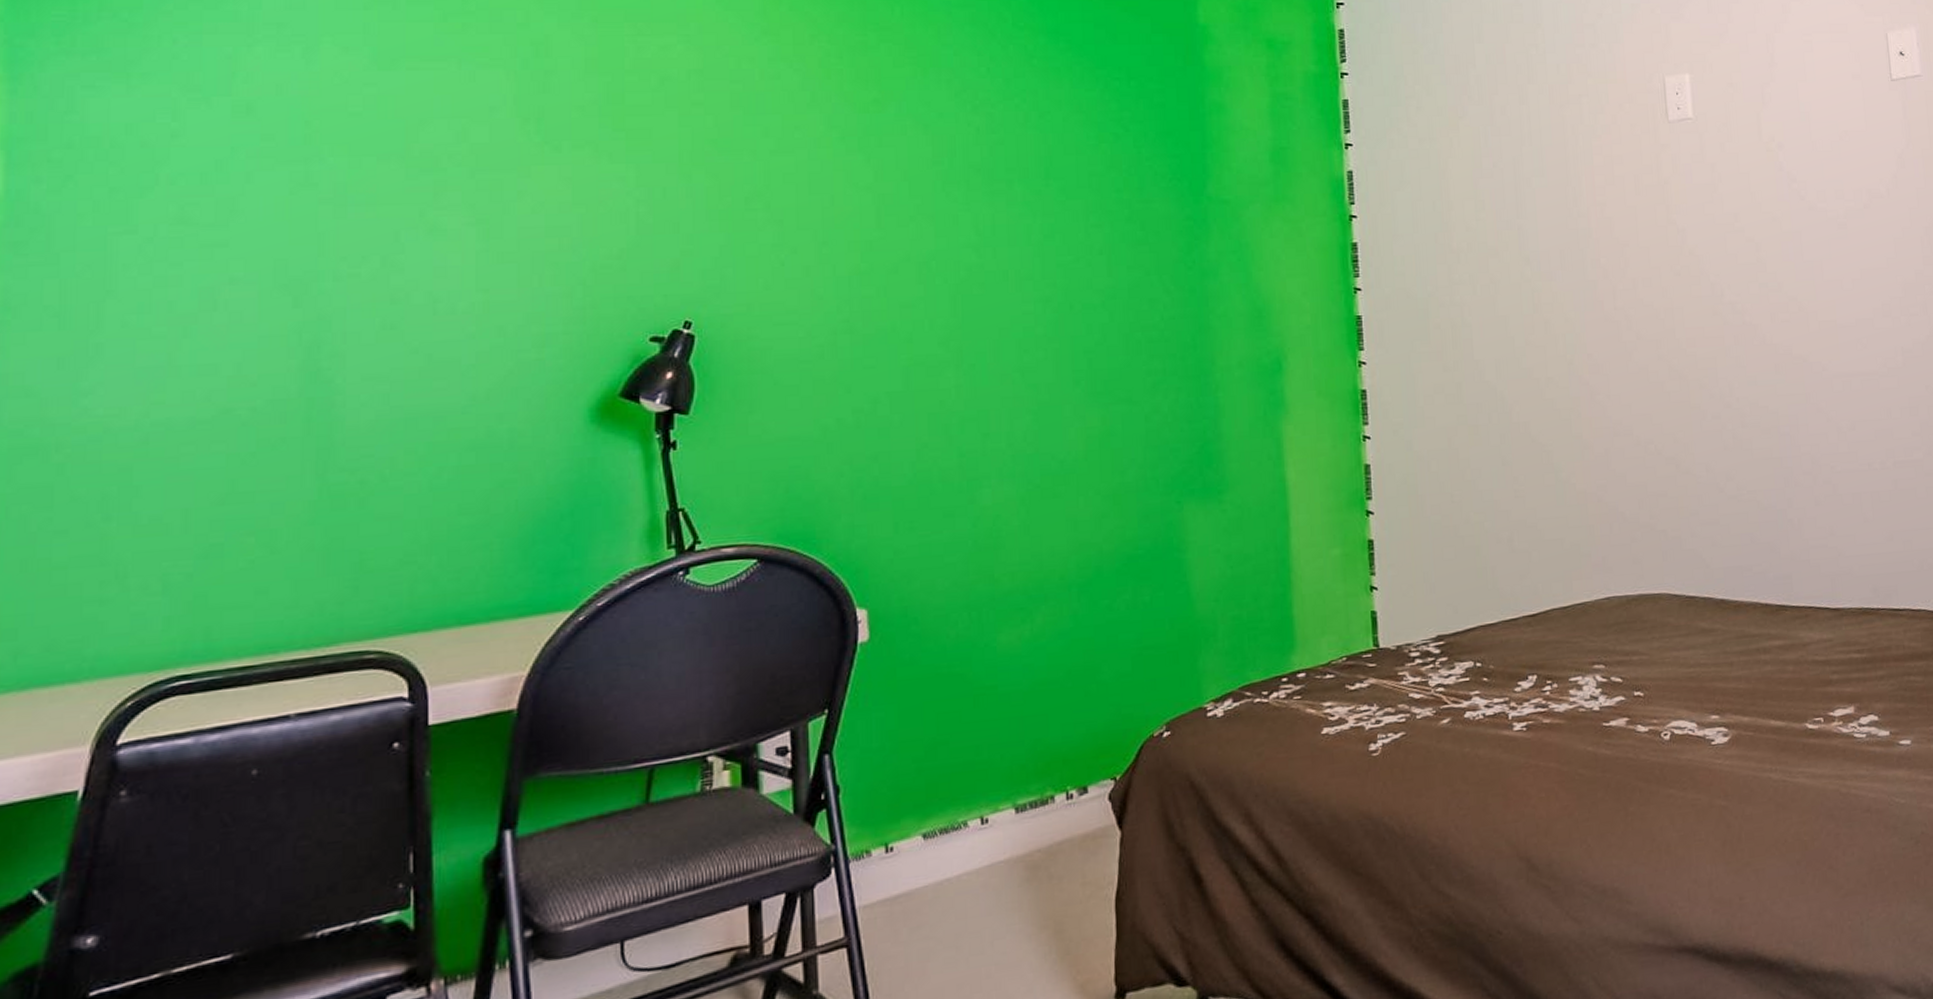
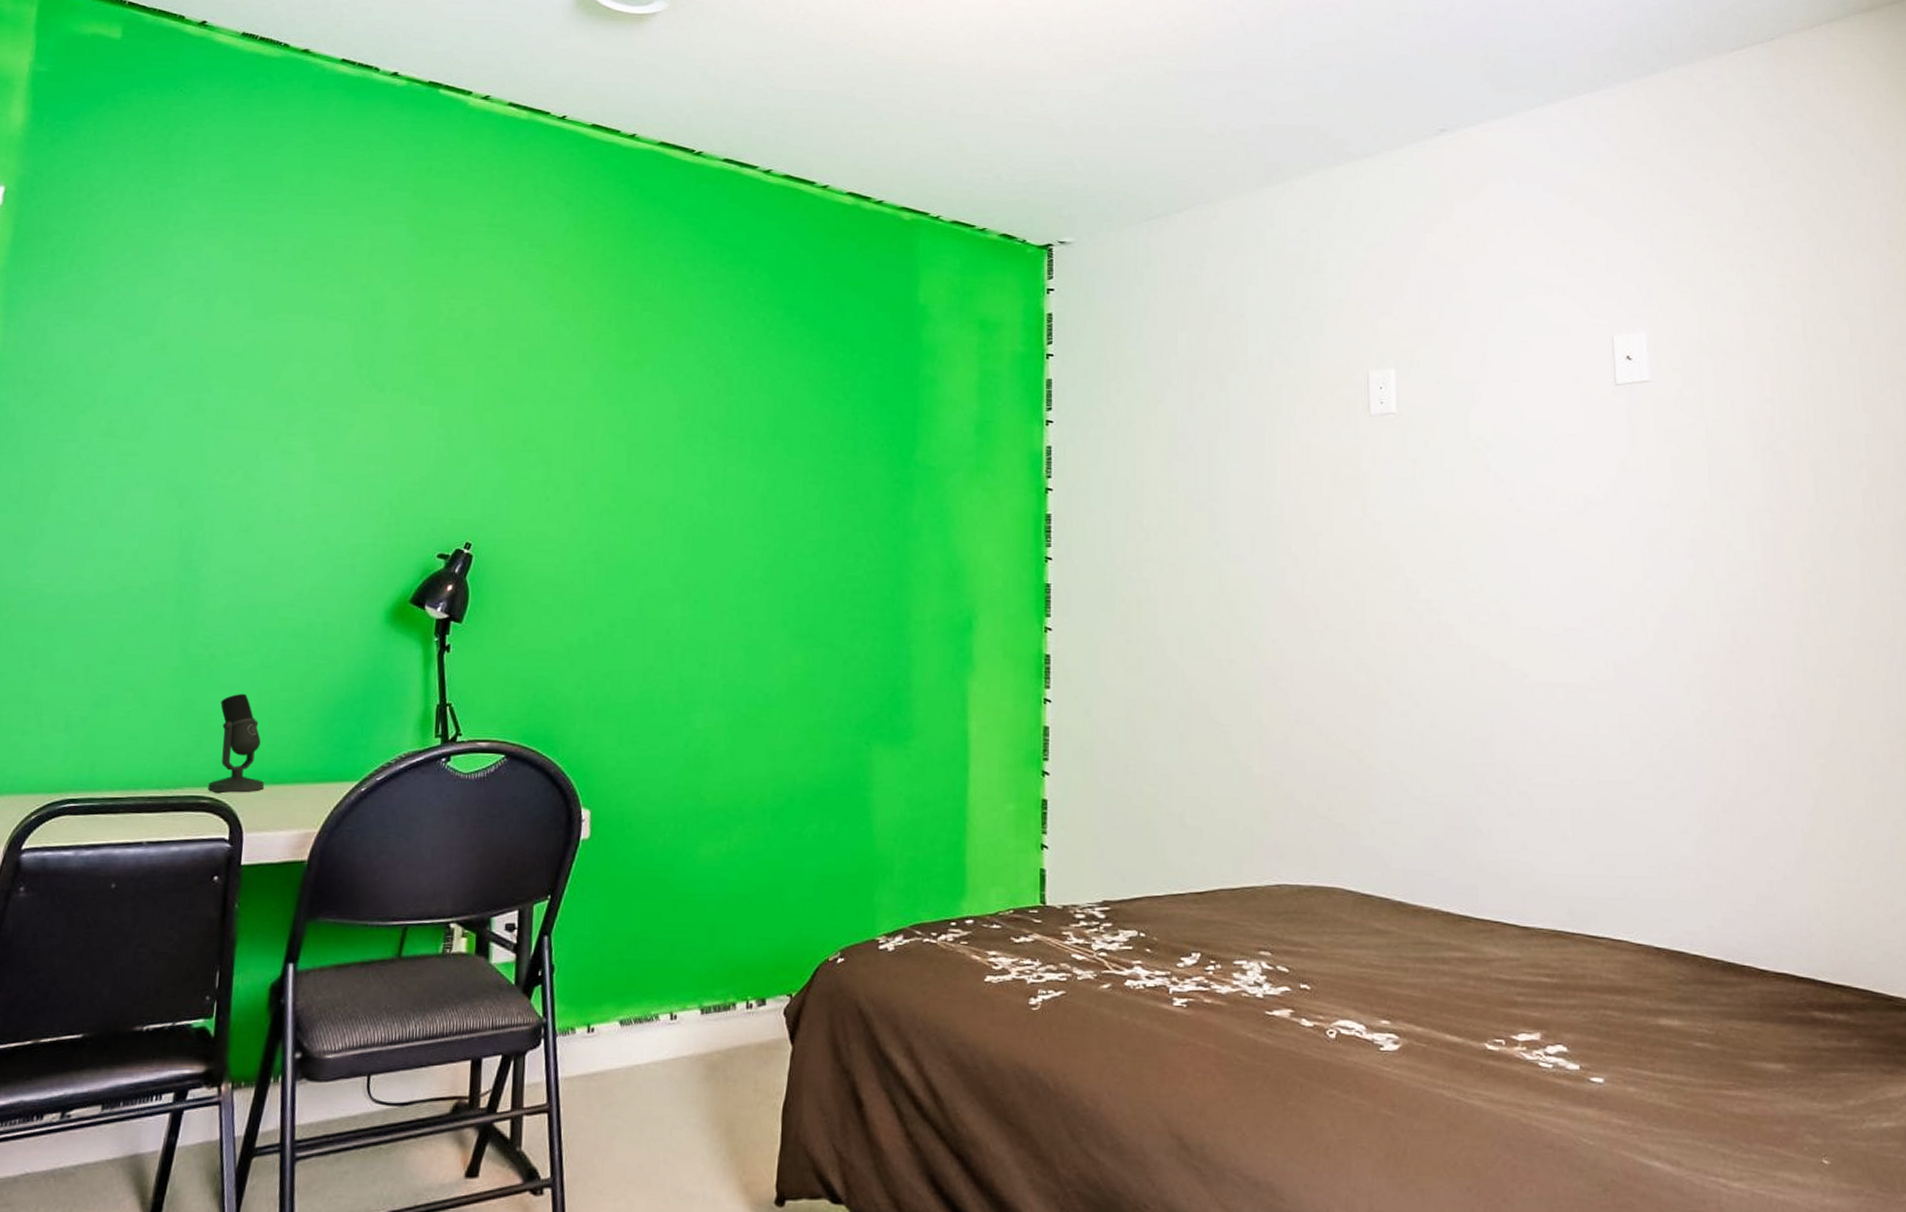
microphone: none [373,522,450,645] -> present [208,693,265,793]

